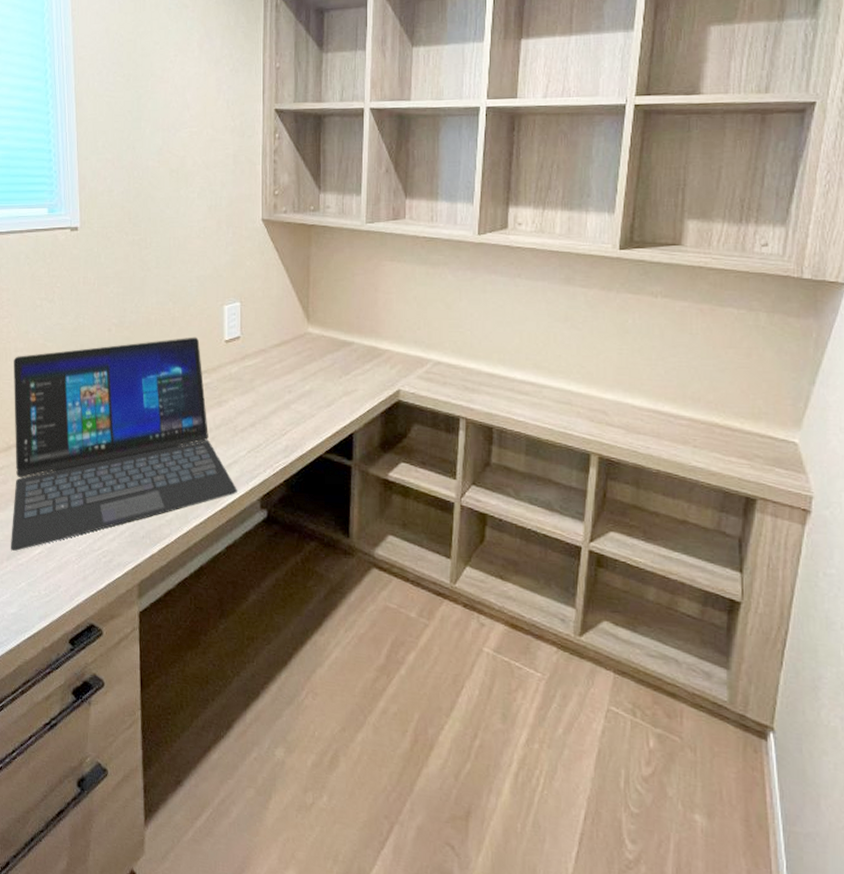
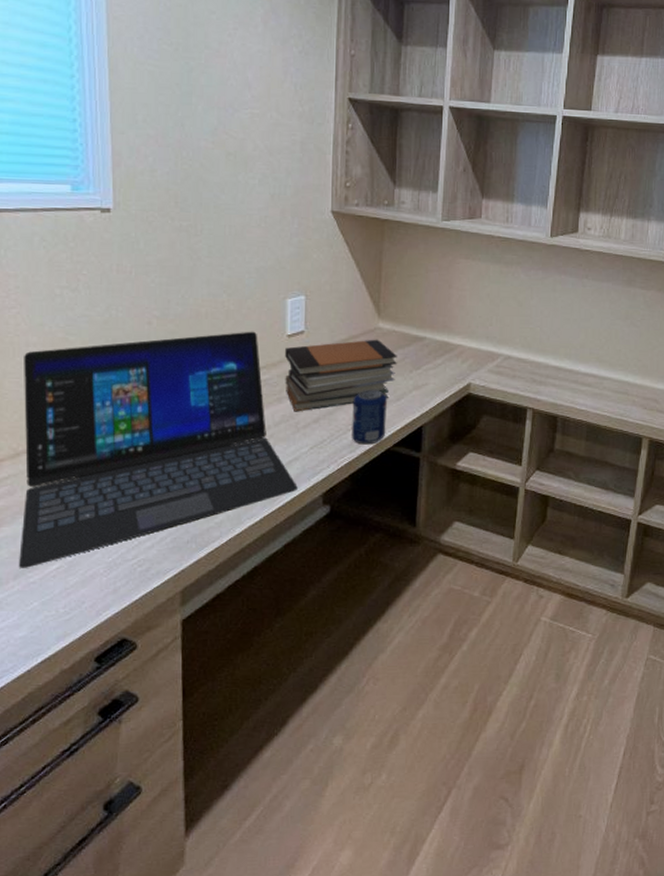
book stack: none [224,344,327,416] -> present [285,339,397,412]
beverage can: none [286,394,318,451] -> present [352,389,387,445]

